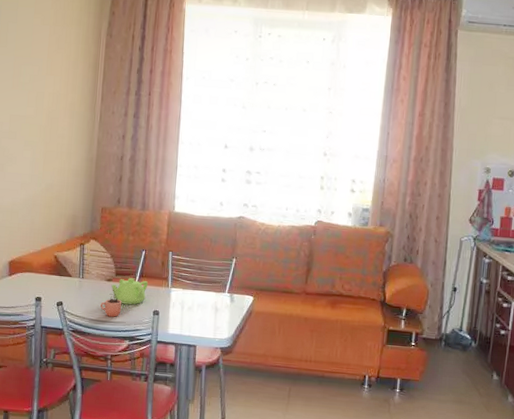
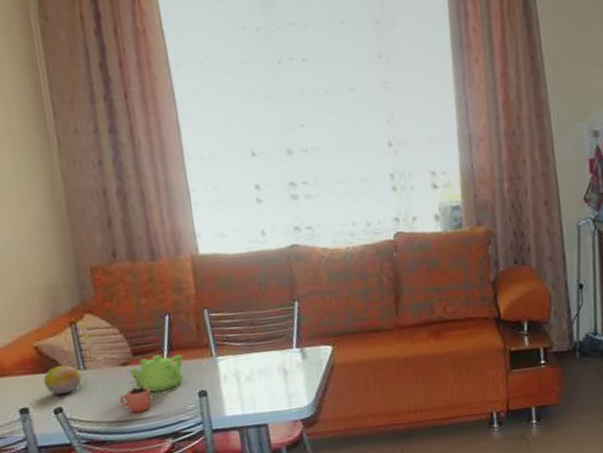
fruit: none [54,272,80,293] -> present [43,365,82,395]

